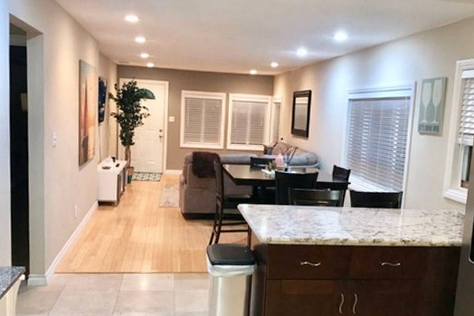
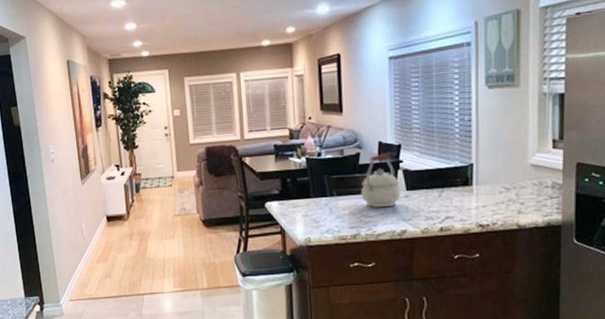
kettle: none [315,175,347,219] -> present [360,153,401,208]

